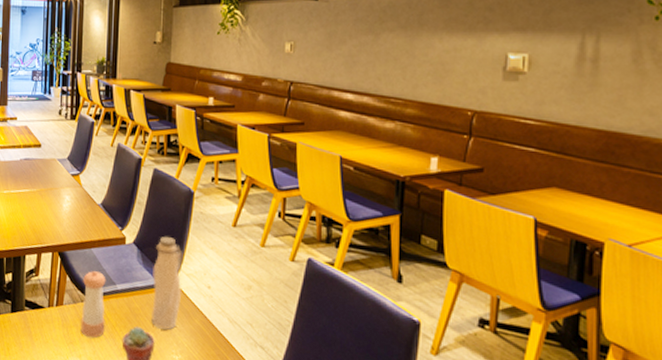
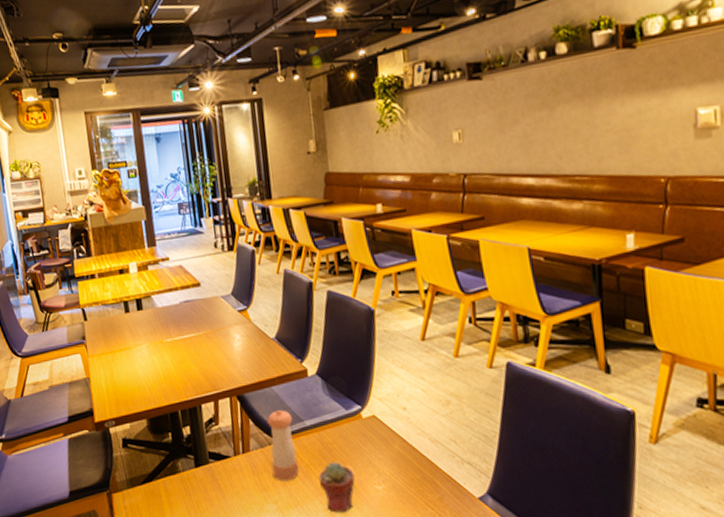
water bottle: present [151,236,183,330] -> none [340,361,377,460]

